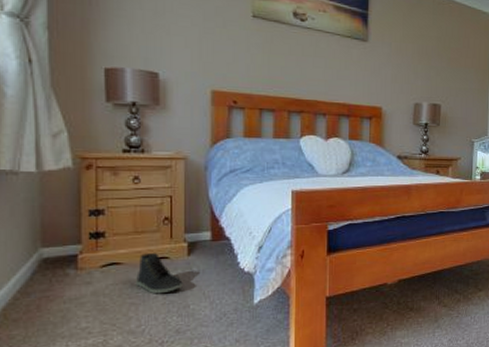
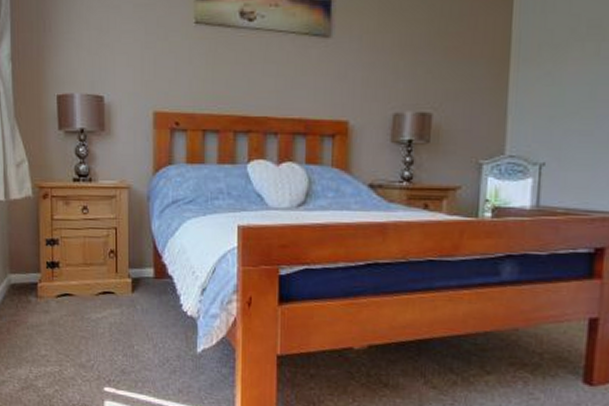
sneaker: present [136,253,183,294] -> none [86,287,127,330]

